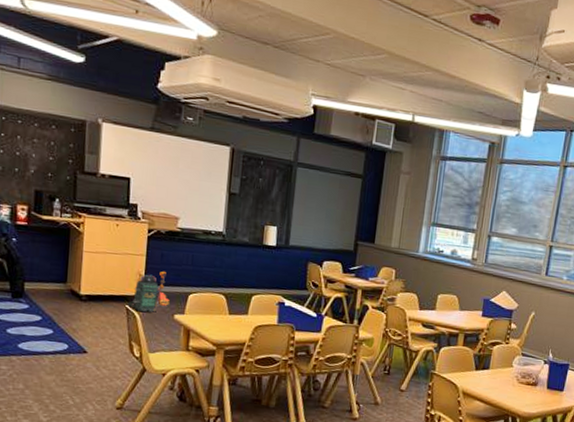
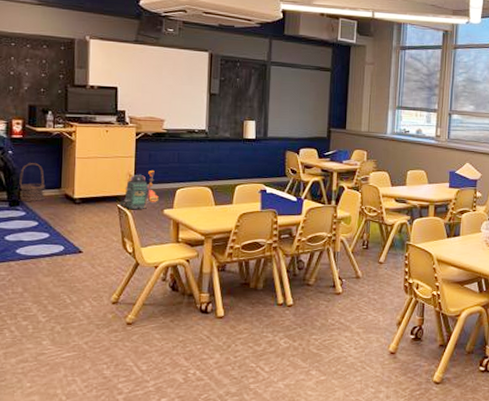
basket: none [21,253,51,295] -> present [18,163,46,201]

